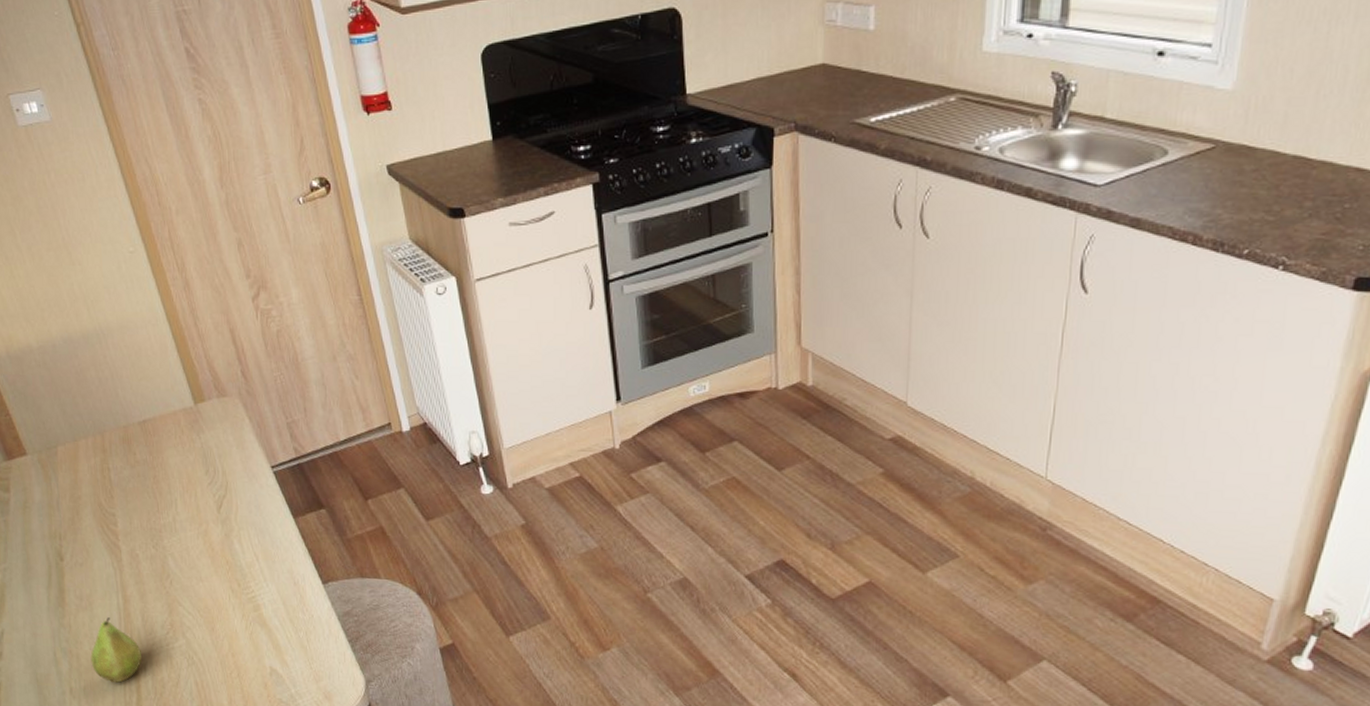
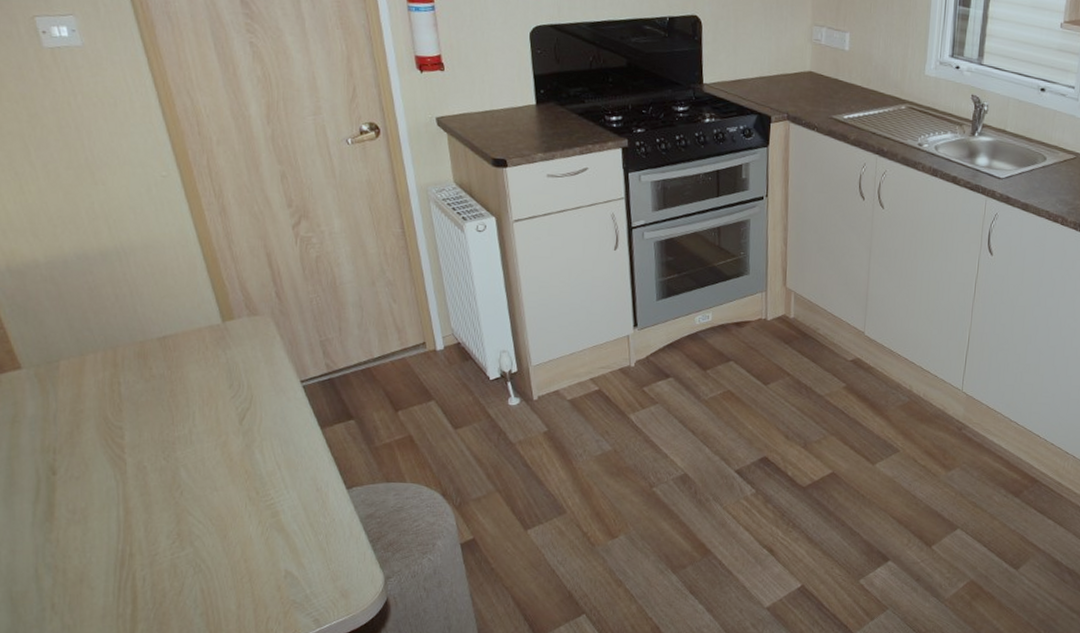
fruit: present [90,617,142,683] -> none [80,530,141,595]

